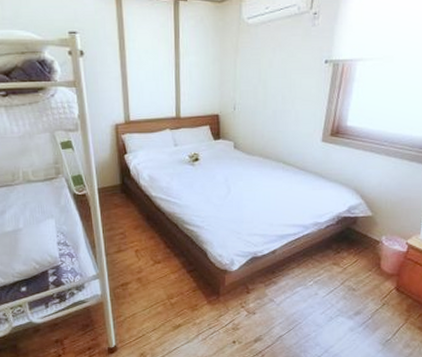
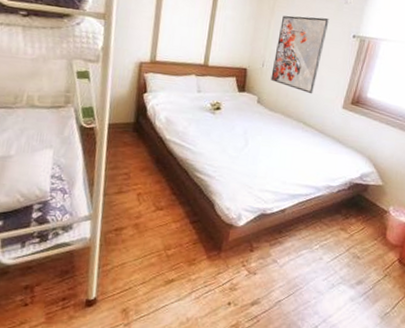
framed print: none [244,47,298,132] -> present [270,15,330,94]

